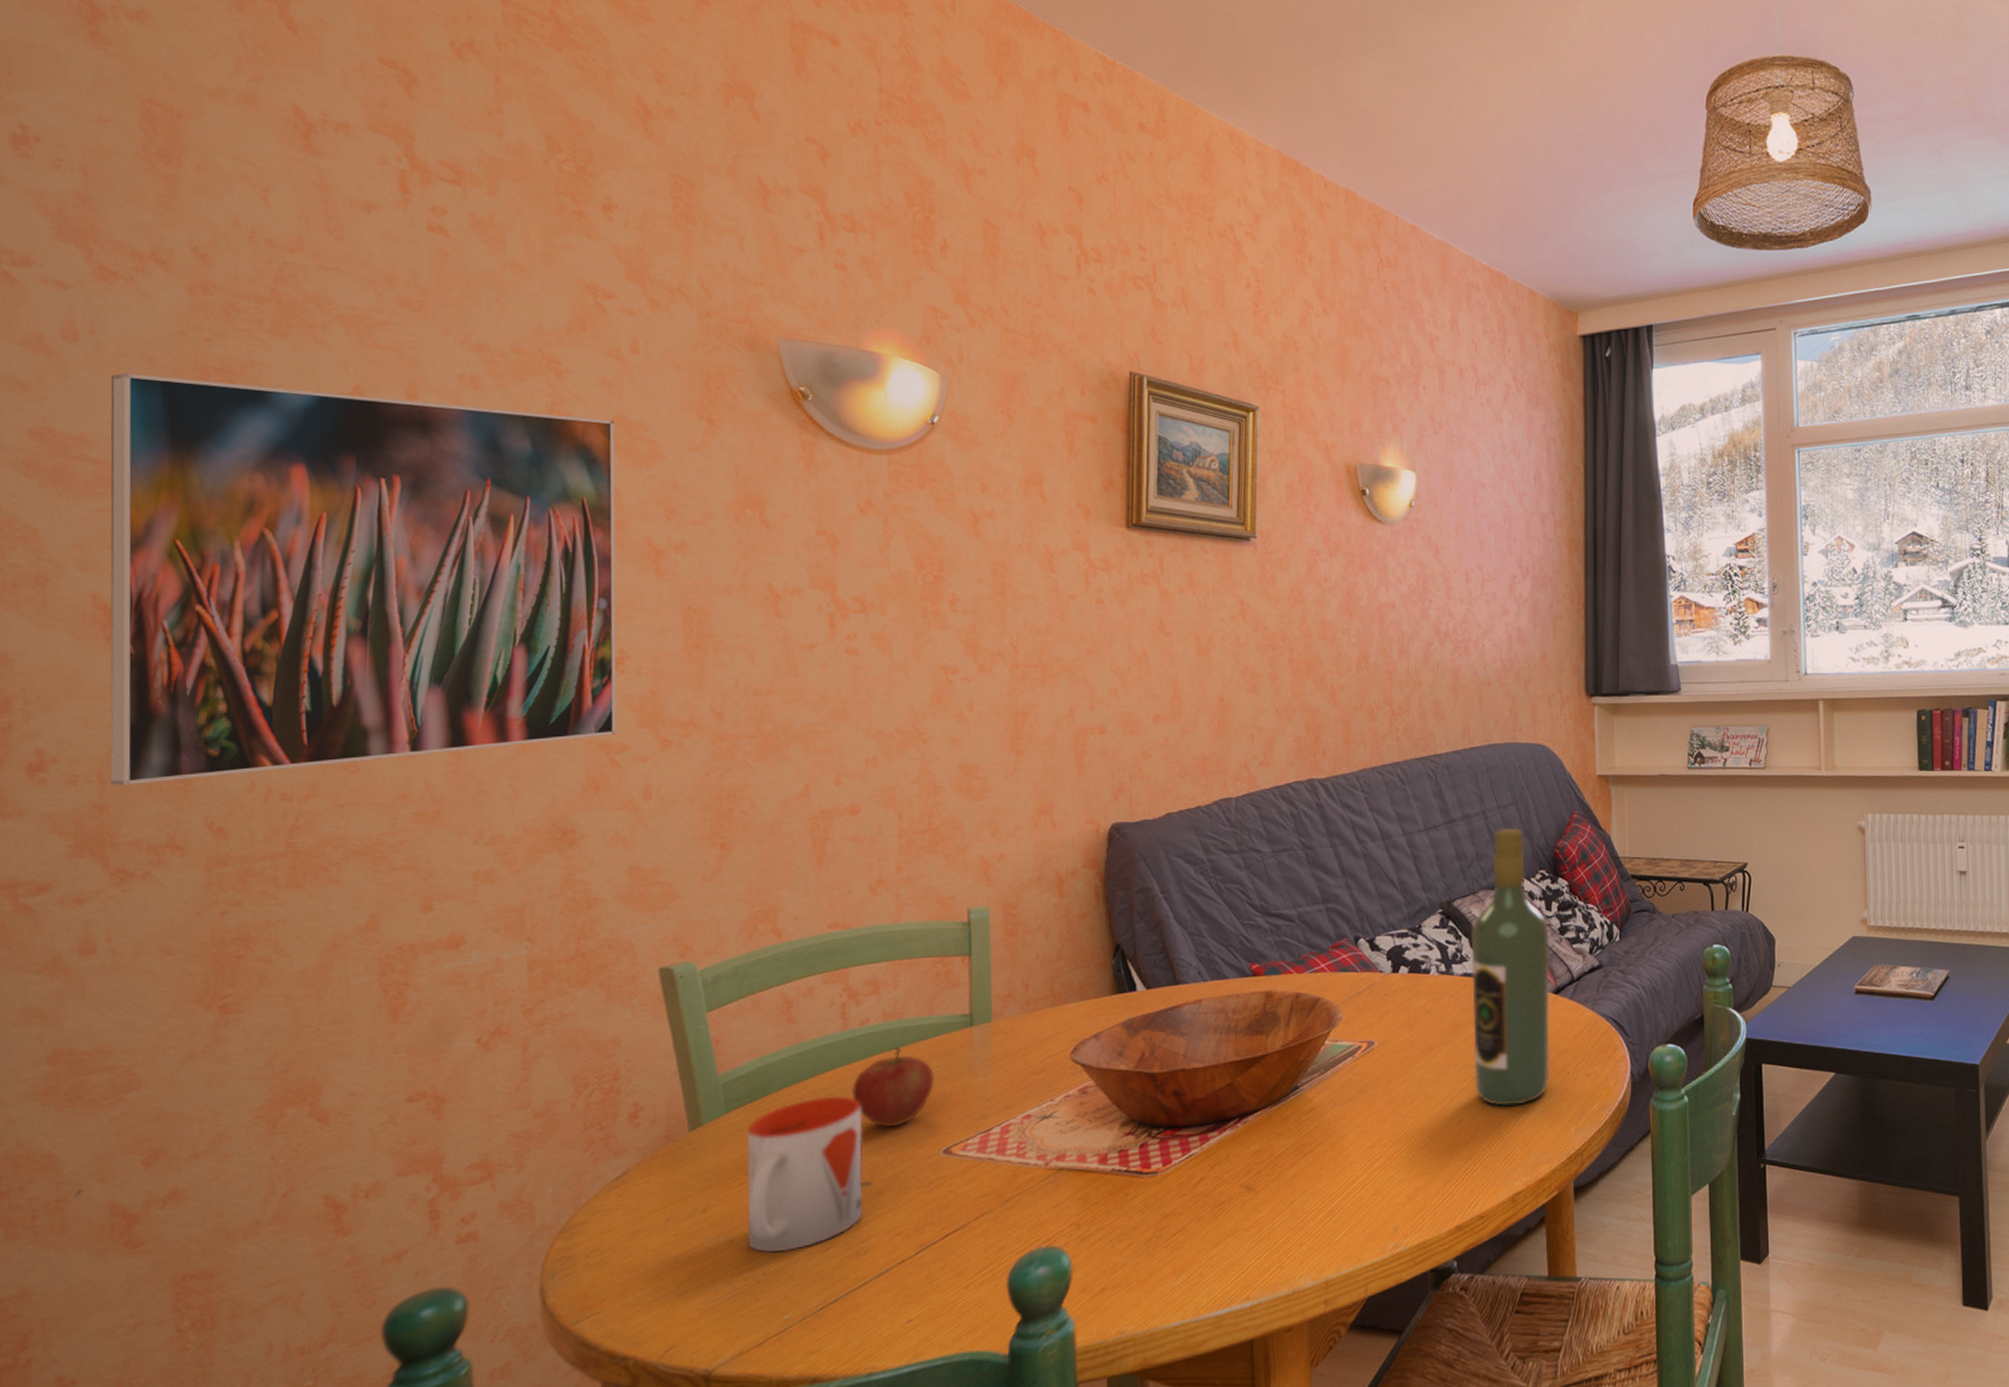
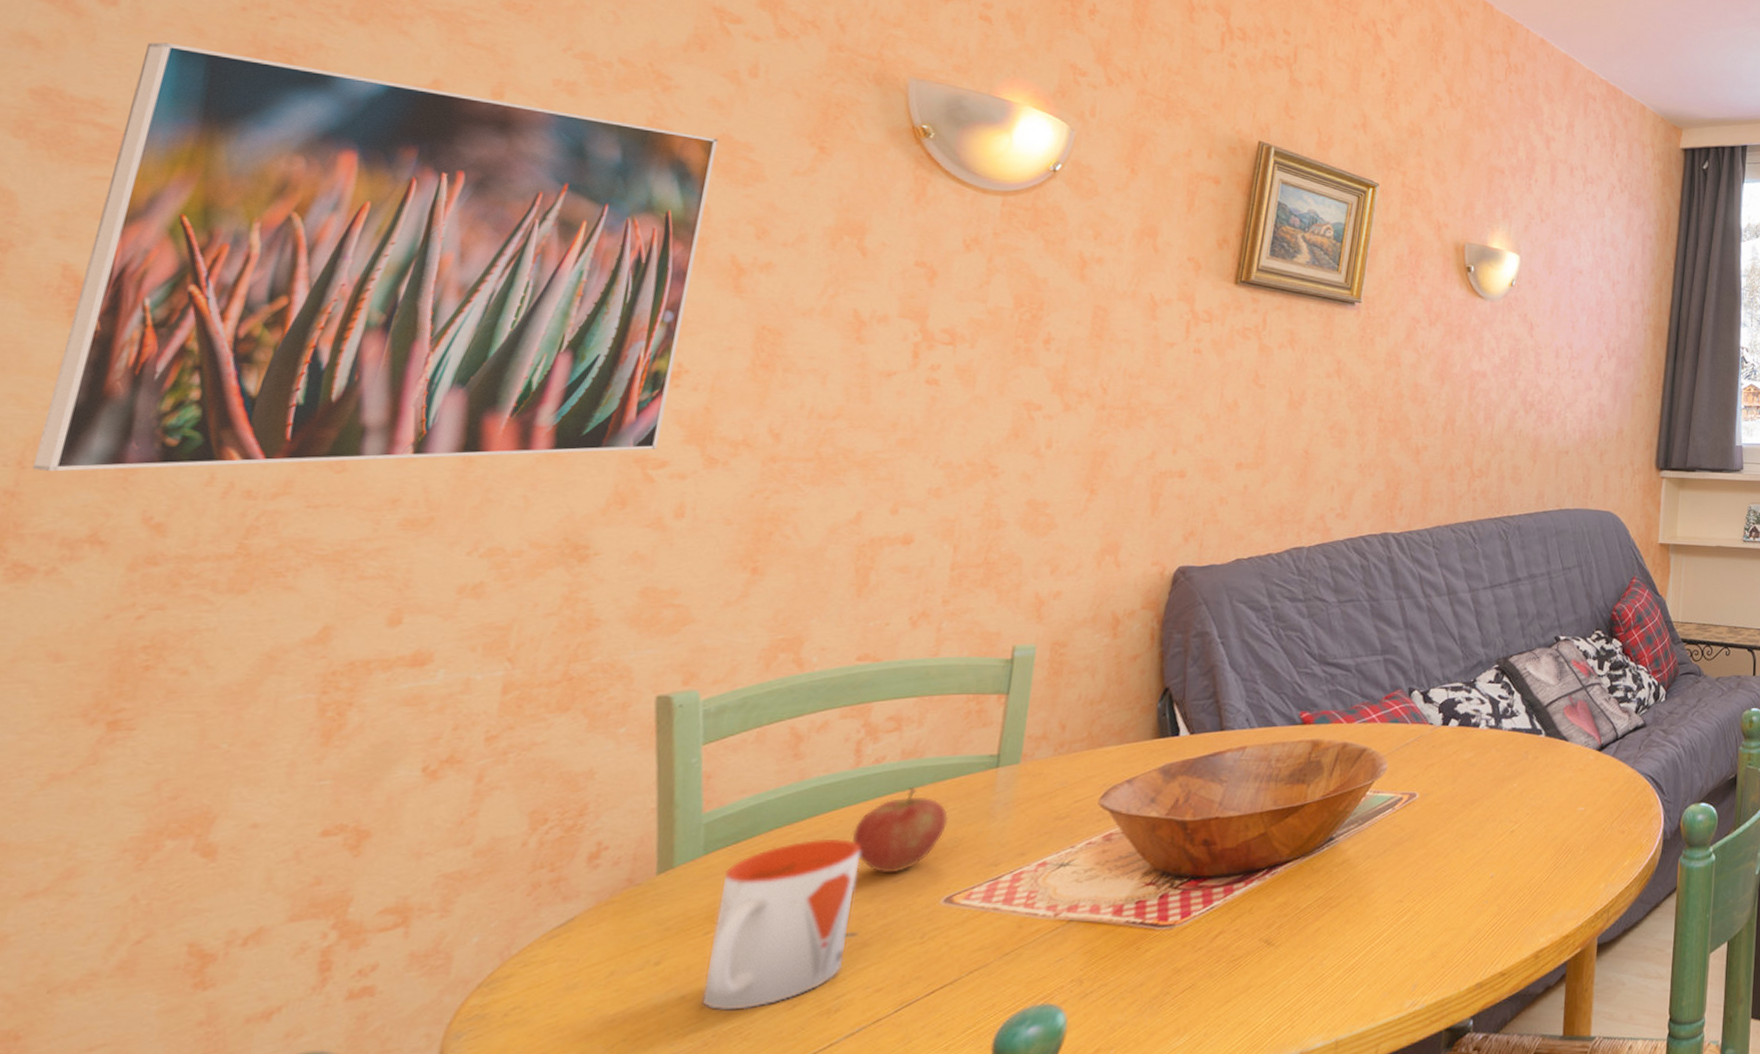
wine bottle: present [1471,827,1550,1106] -> none [1510,589,1600,861]

